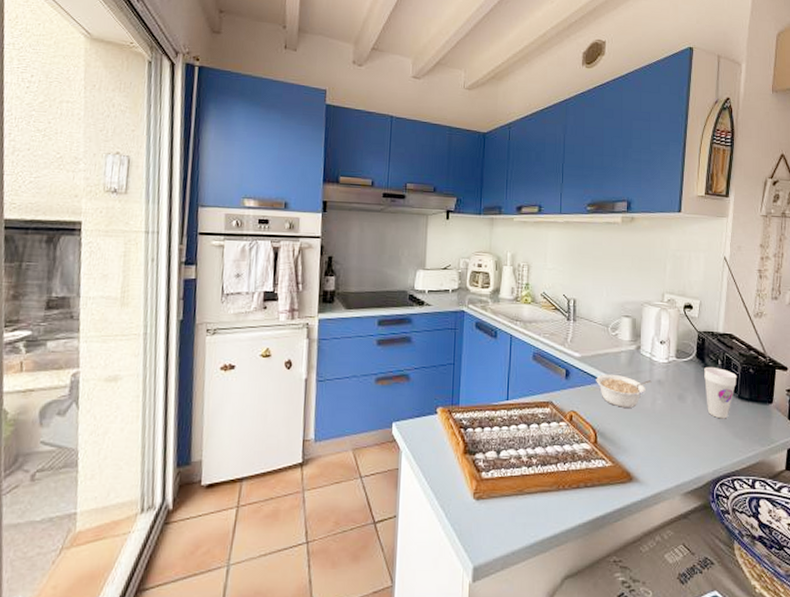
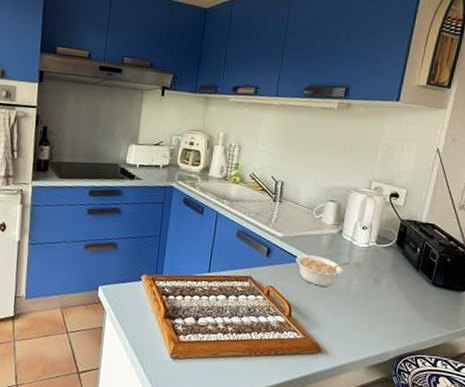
cup: present [704,366,738,419] -> none [400,253,435,303]

